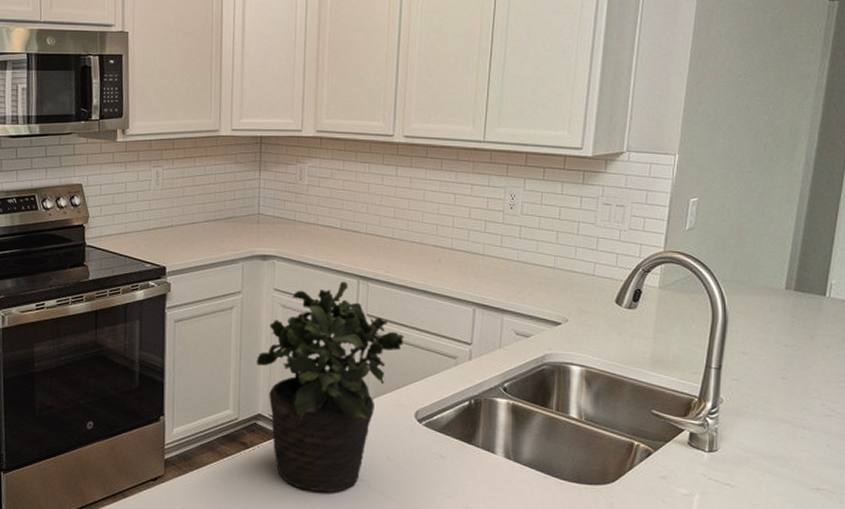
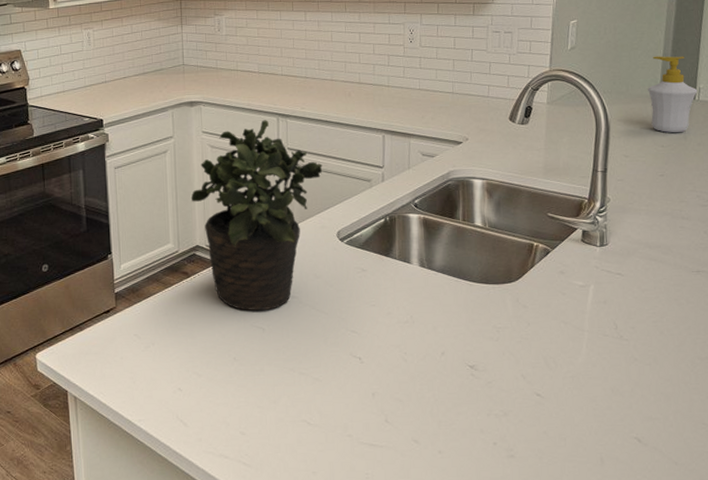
soap bottle: none [773,245,829,332] -> present [648,56,698,133]

